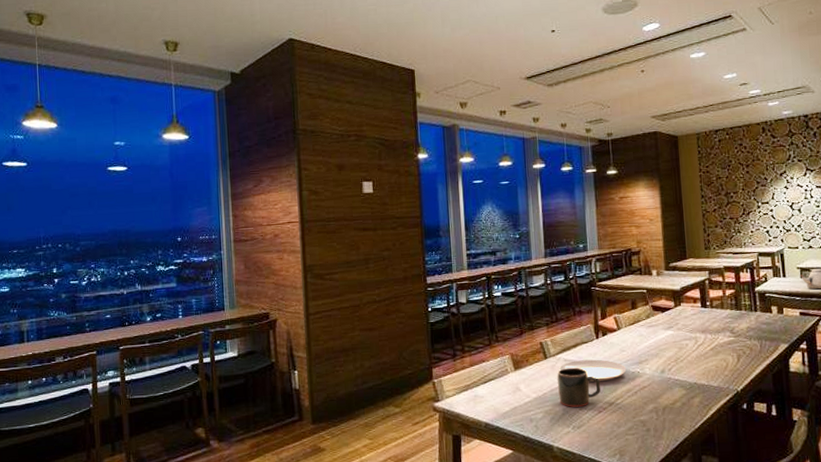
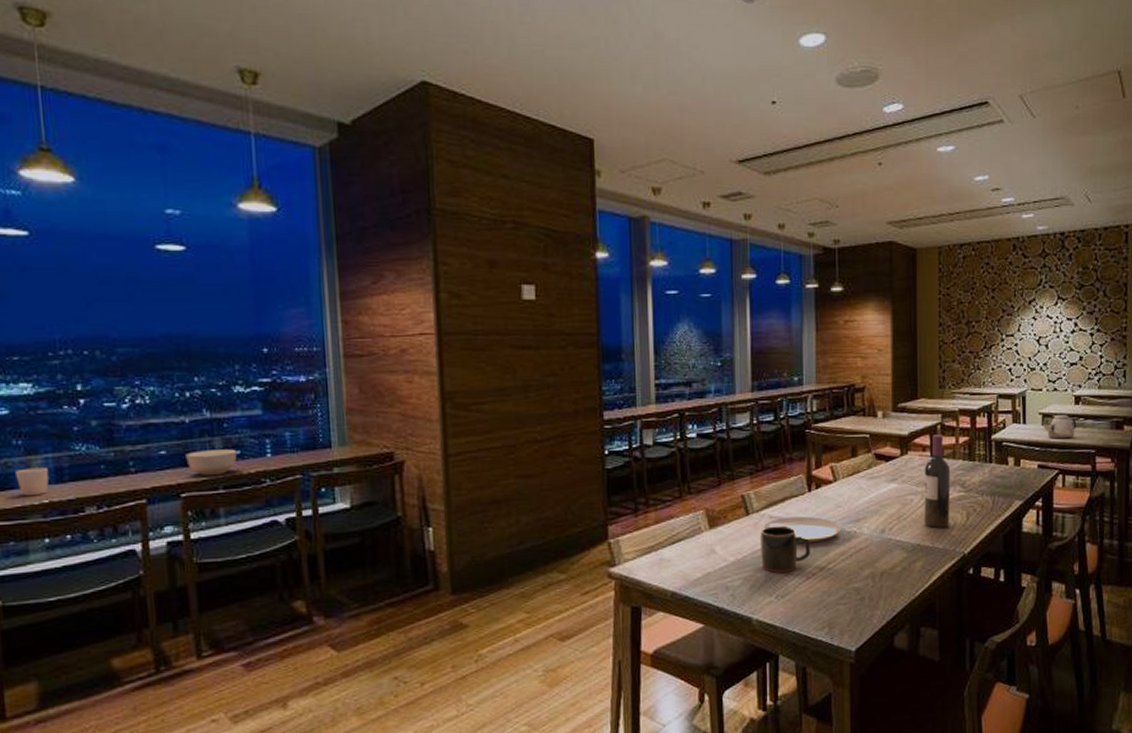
cup: none [12,329,33,350] -> present [15,467,50,497]
bowl: none [123,313,159,334] -> present [186,449,238,476]
wine bottle: none [696,288,723,369] -> present [924,434,951,528]

